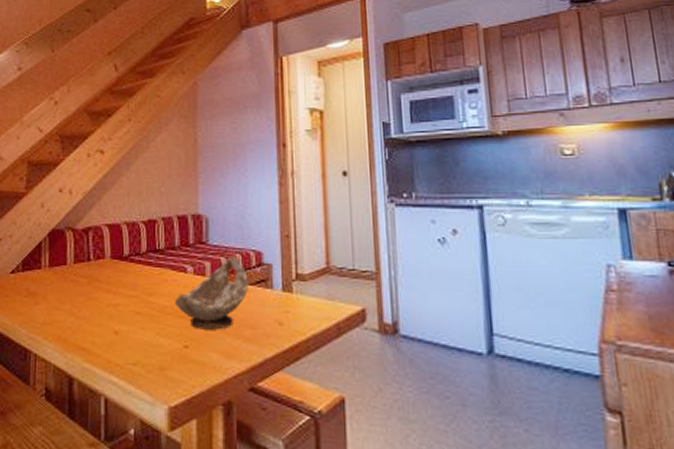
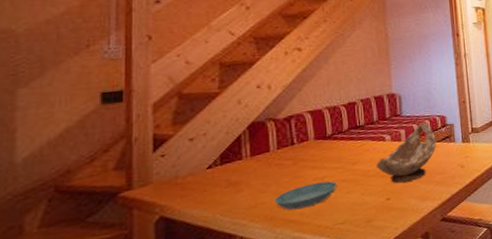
saucer: none [68,309,131,337] -> present [274,181,337,211]

